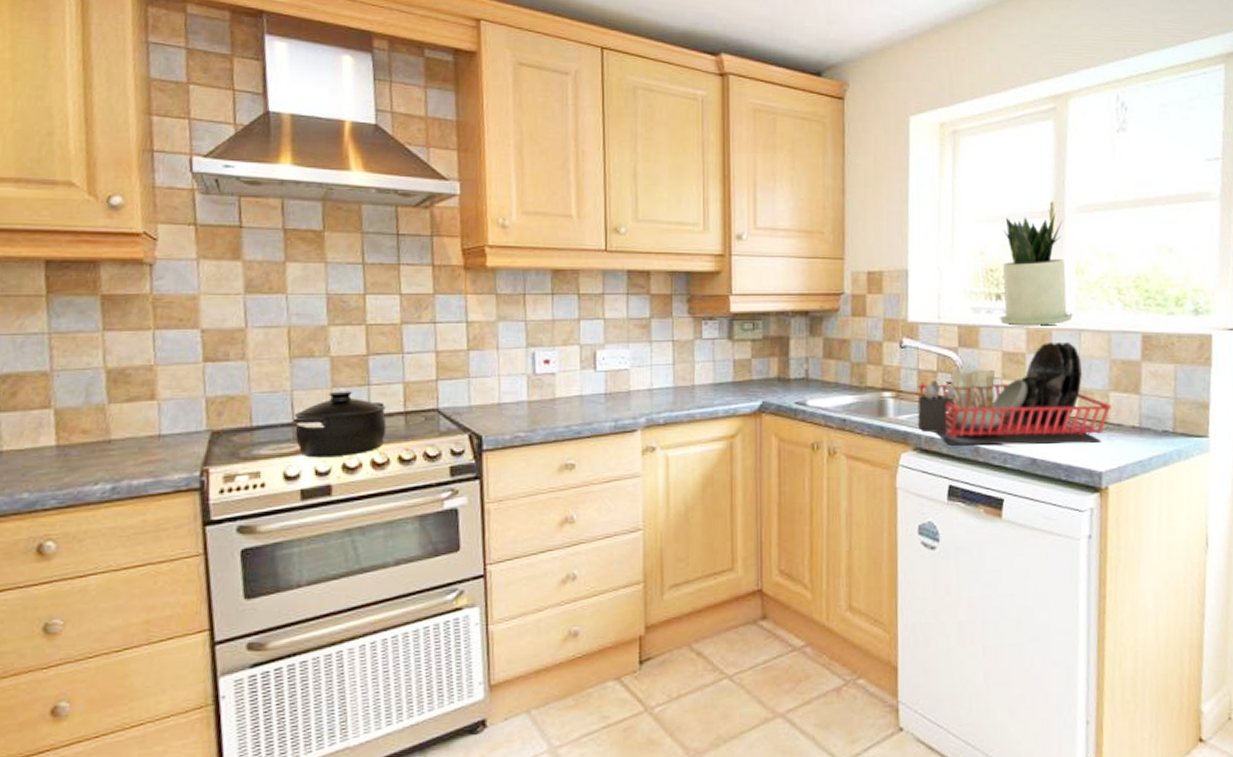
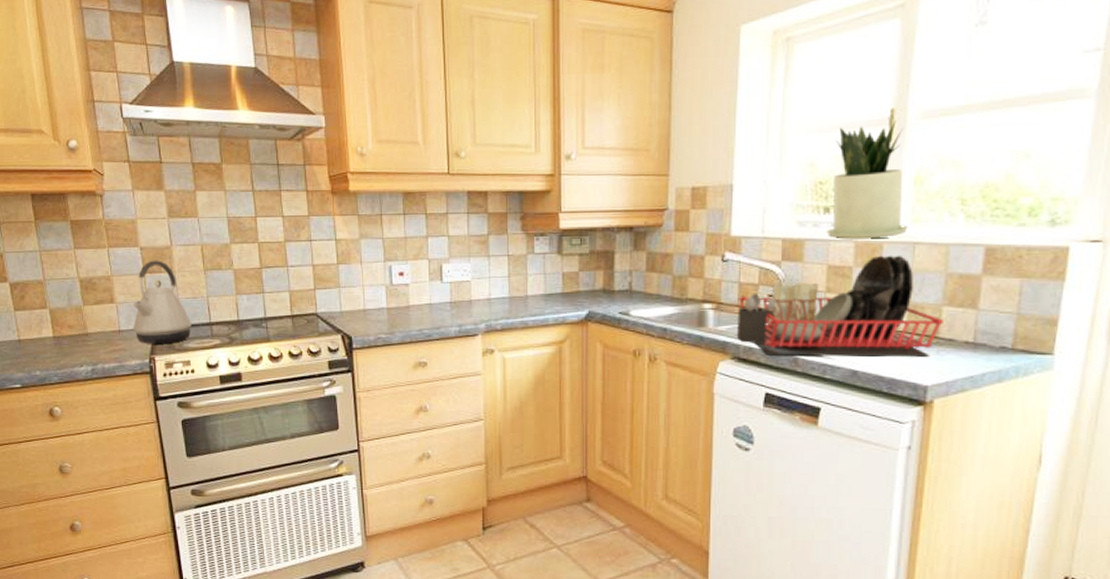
kettle: none [180,345,266,452] -> present [133,260,192,344]
saucepan: present [292,391,387,458] -> none [209,297,279,351]

